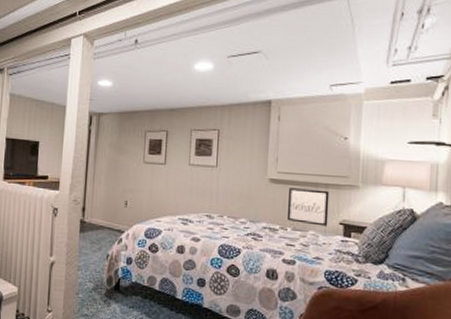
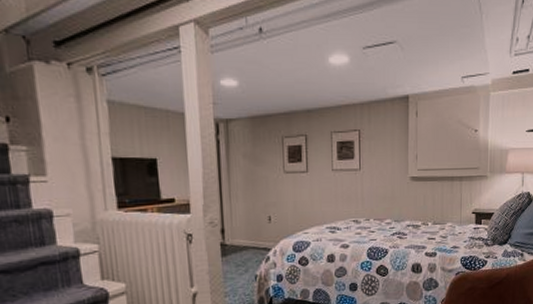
wall art: present [286,188,330,227] -> none [427,183,463,218]

